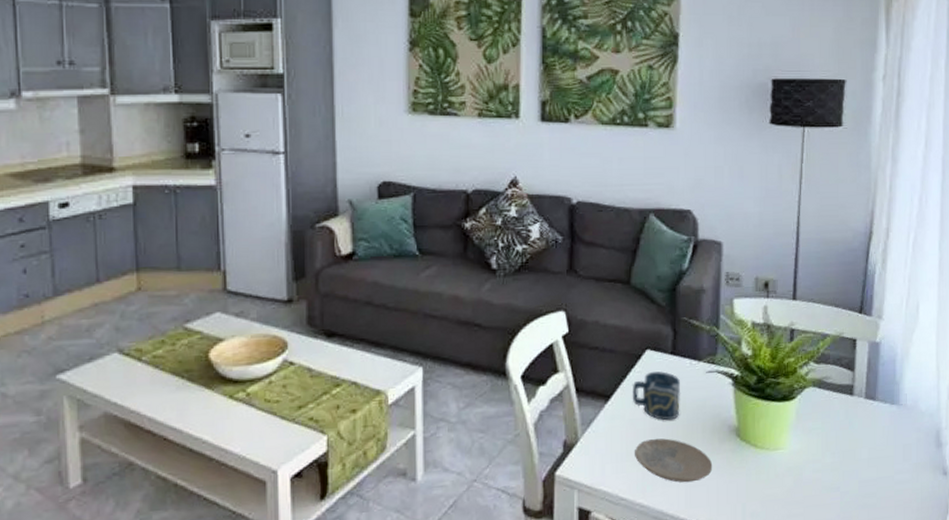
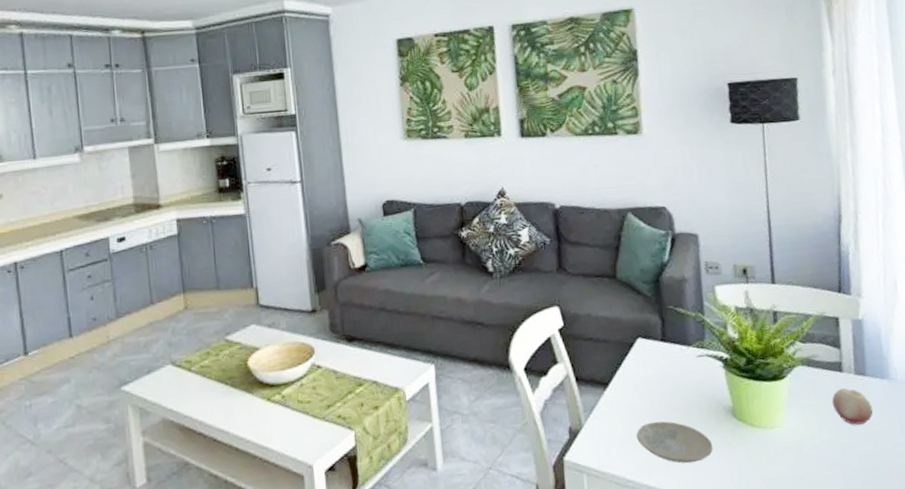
cup: present [633,371,680,421] -> none [628,357,676,405]
fruit: none [838,411,878,450] -> present [831,387,873,425]

